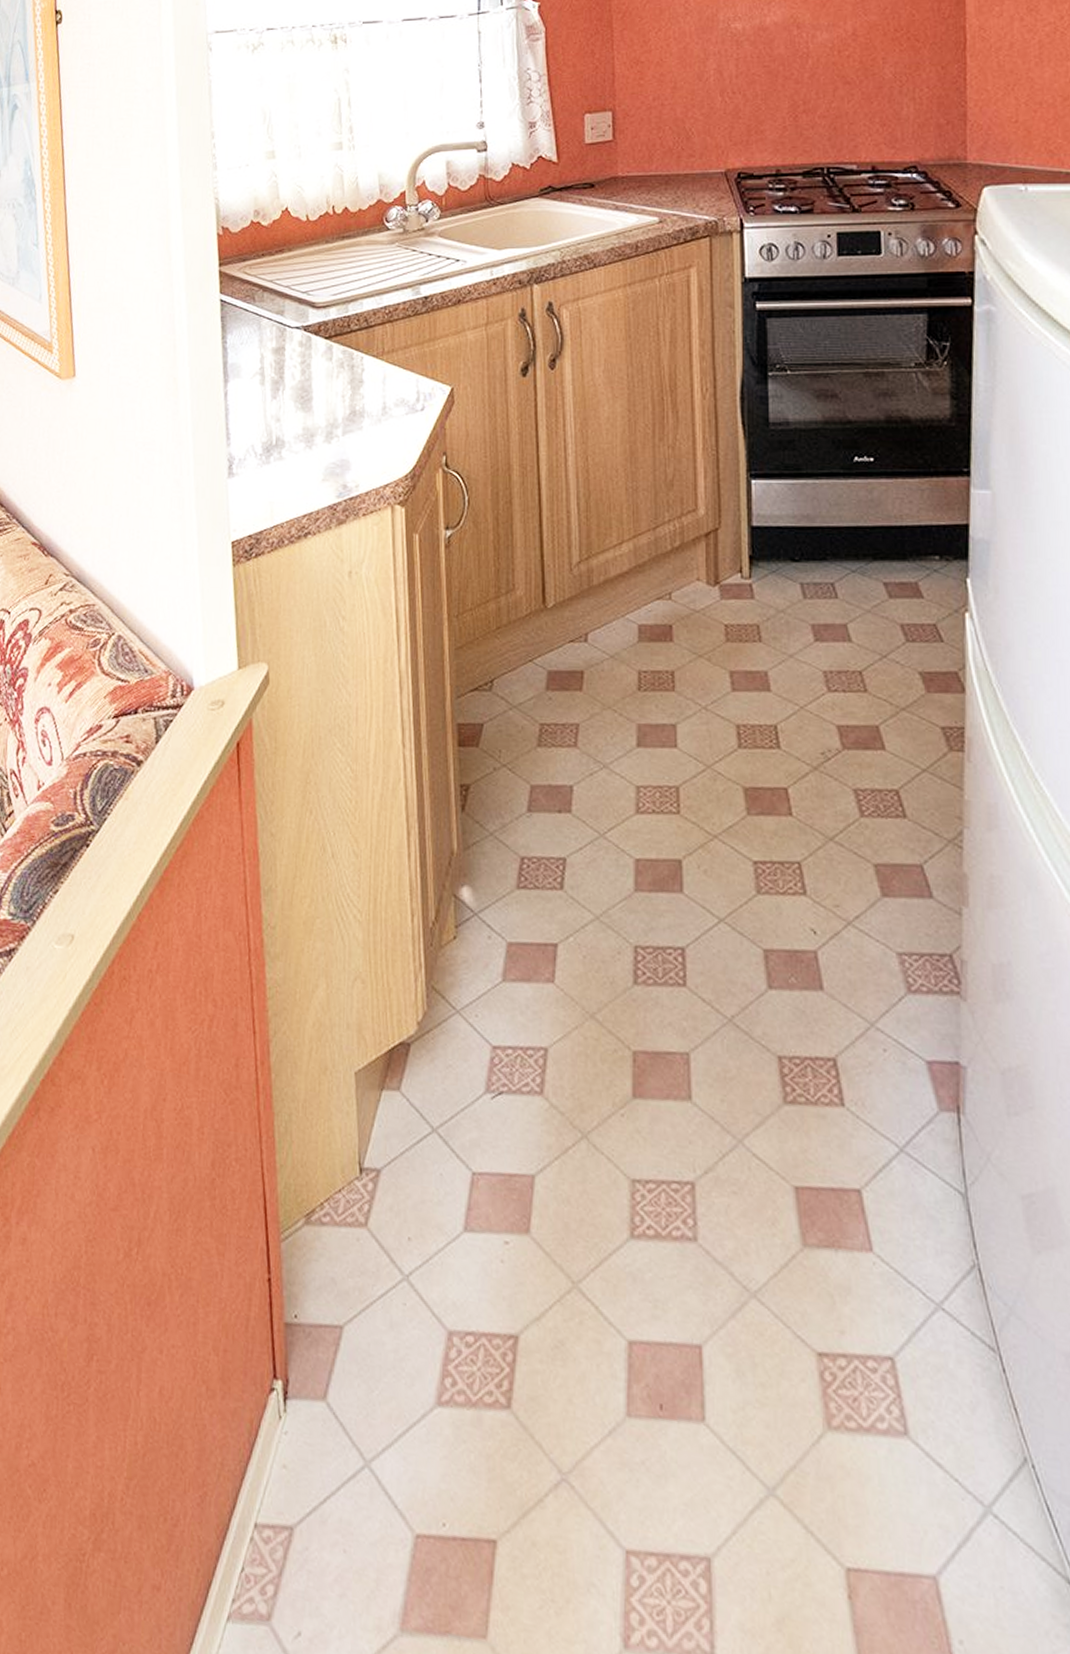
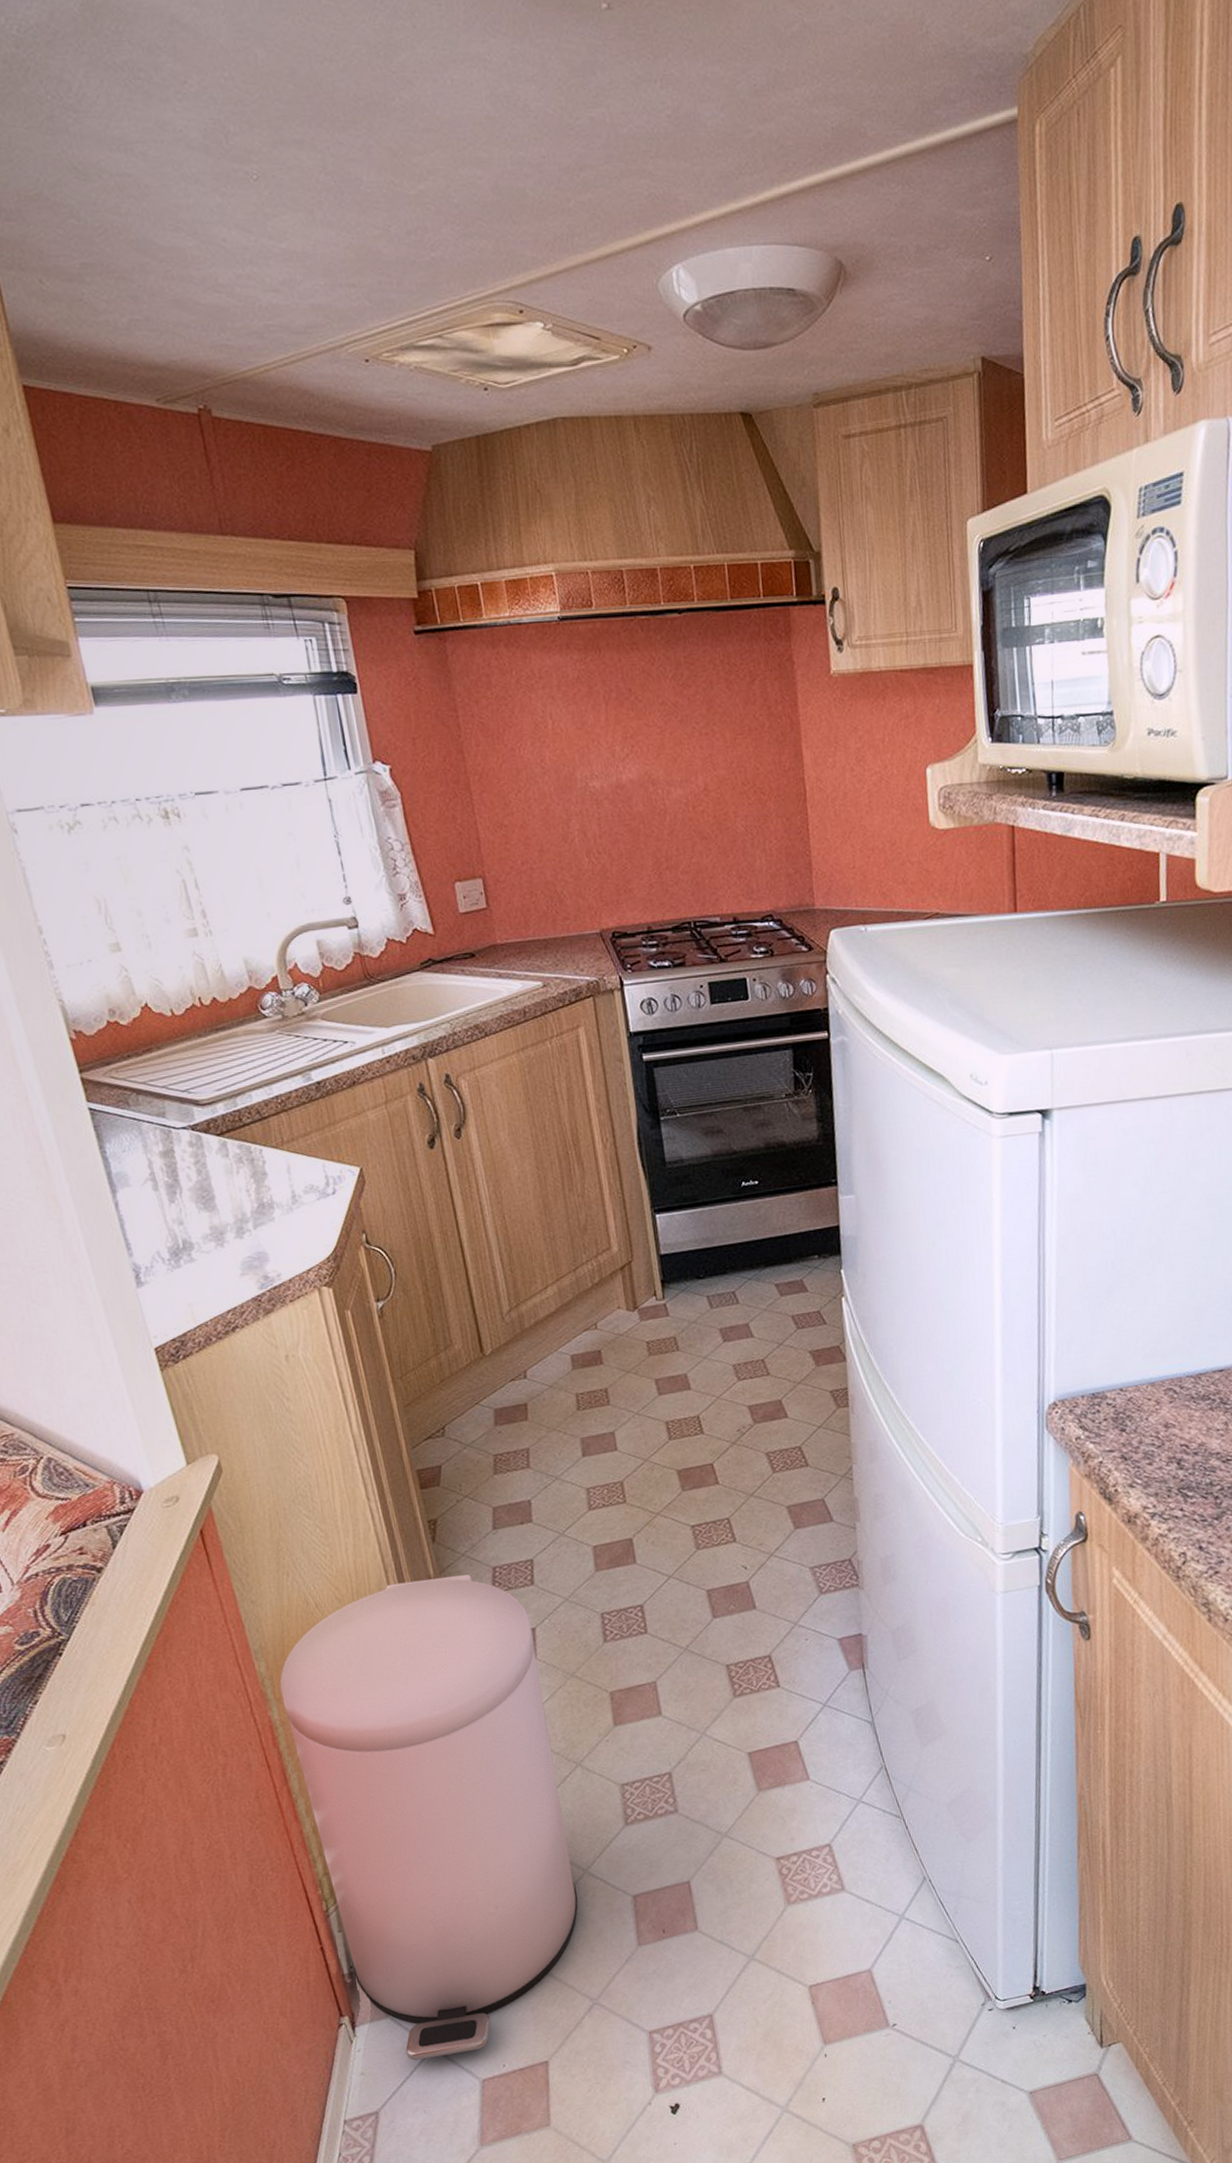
pedal bin: none [281,849,562,1490] -> present [279,1574,578,2061]

